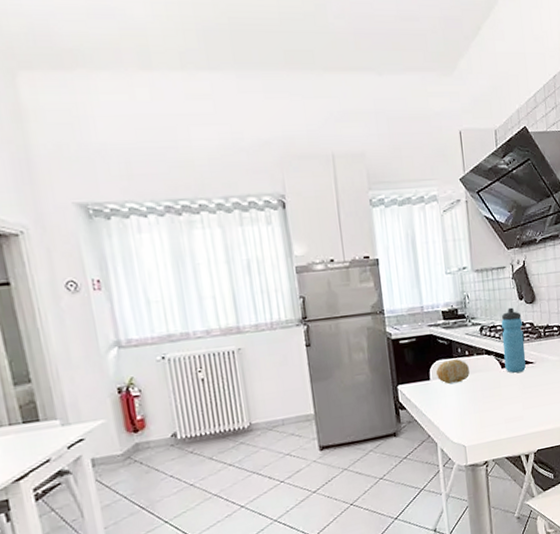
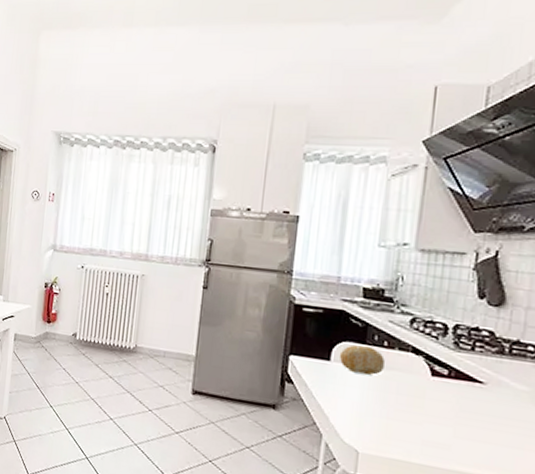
water bottle: present [501,307,526,373] -> none [437,304,478,389]

